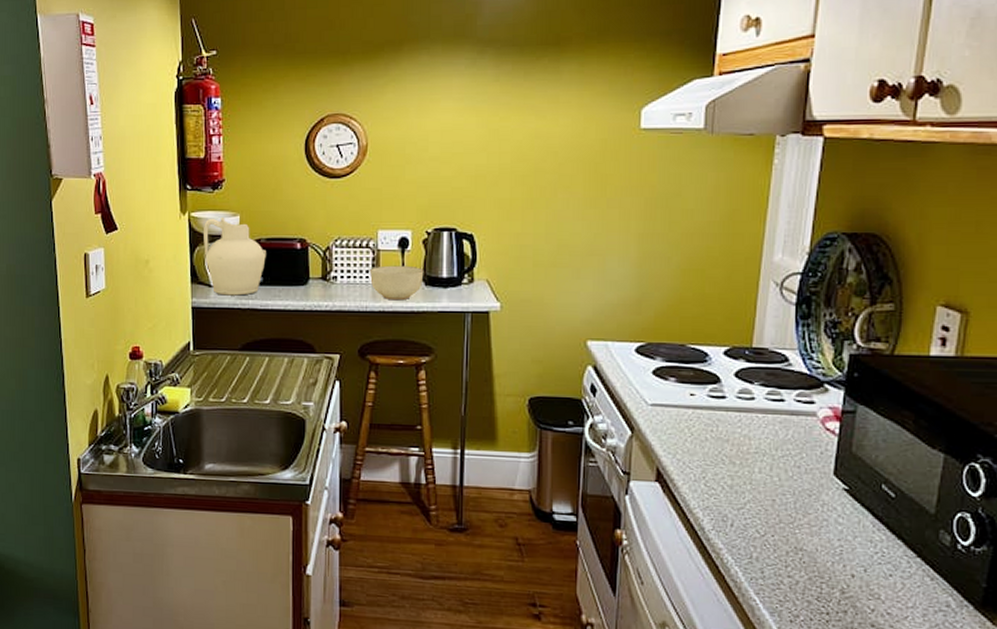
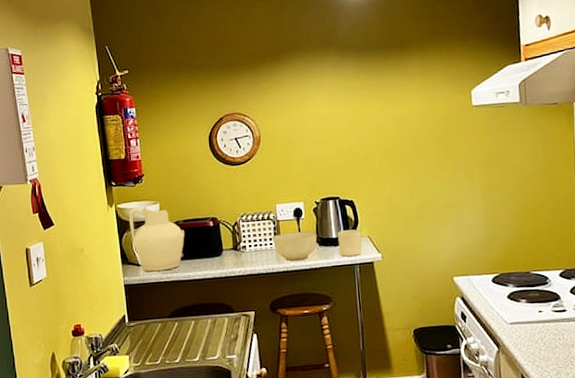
mug: none [448,270,478,302] -> present [337,229,362,257]

